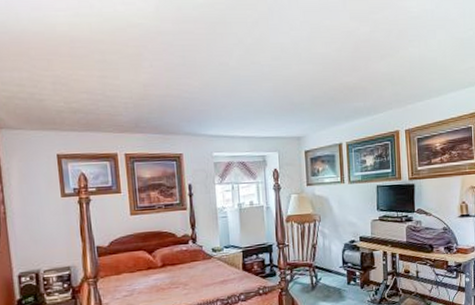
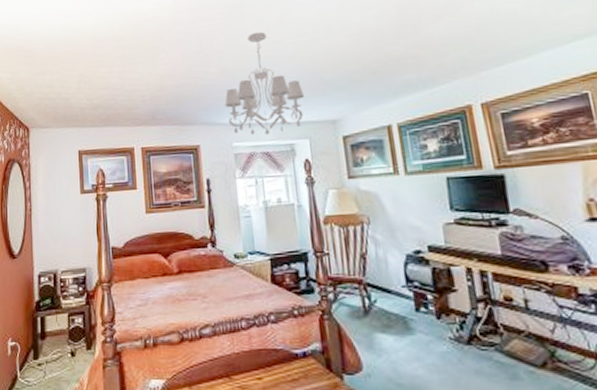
chandelier: none [206,51,276,147] -> present [225,31,304,135]

